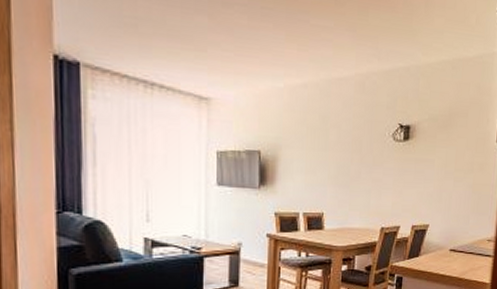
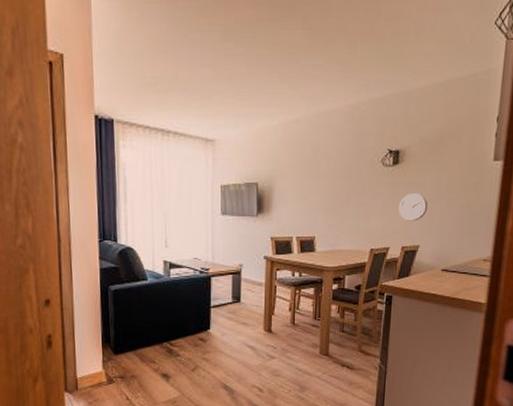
wall clock: none [408,171,437,200] -> present [398,193,428,221]

